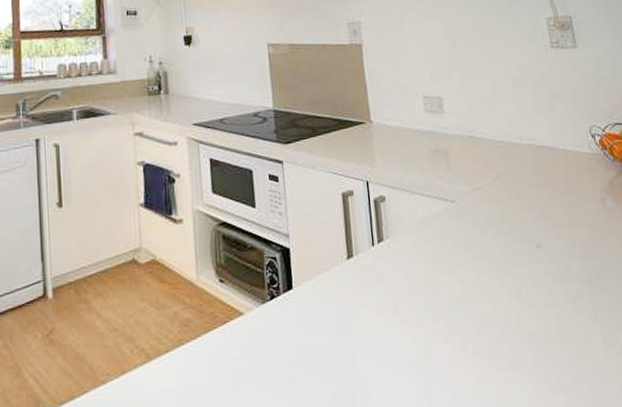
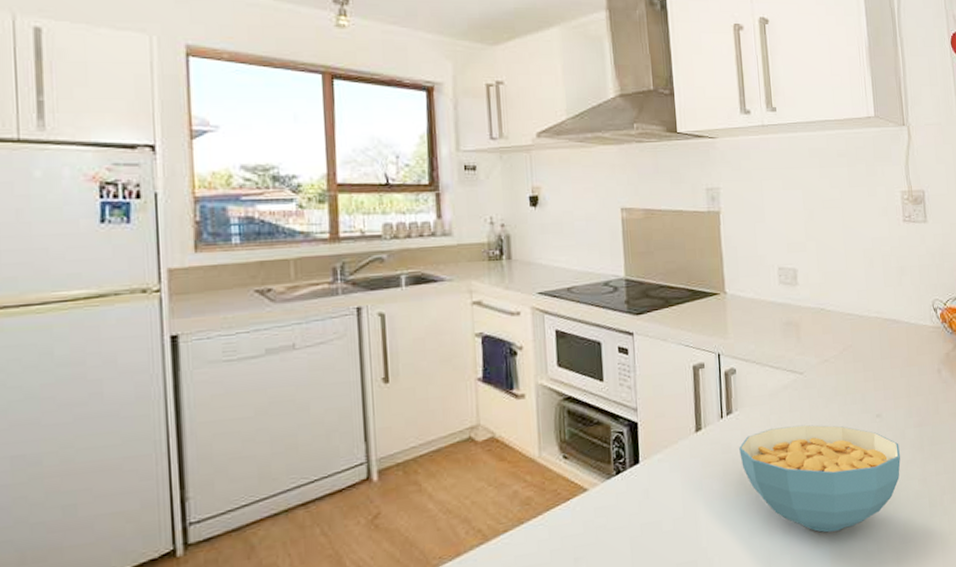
cereal bowl: none [392,254,567,369] -> present [739,424,901,533]

